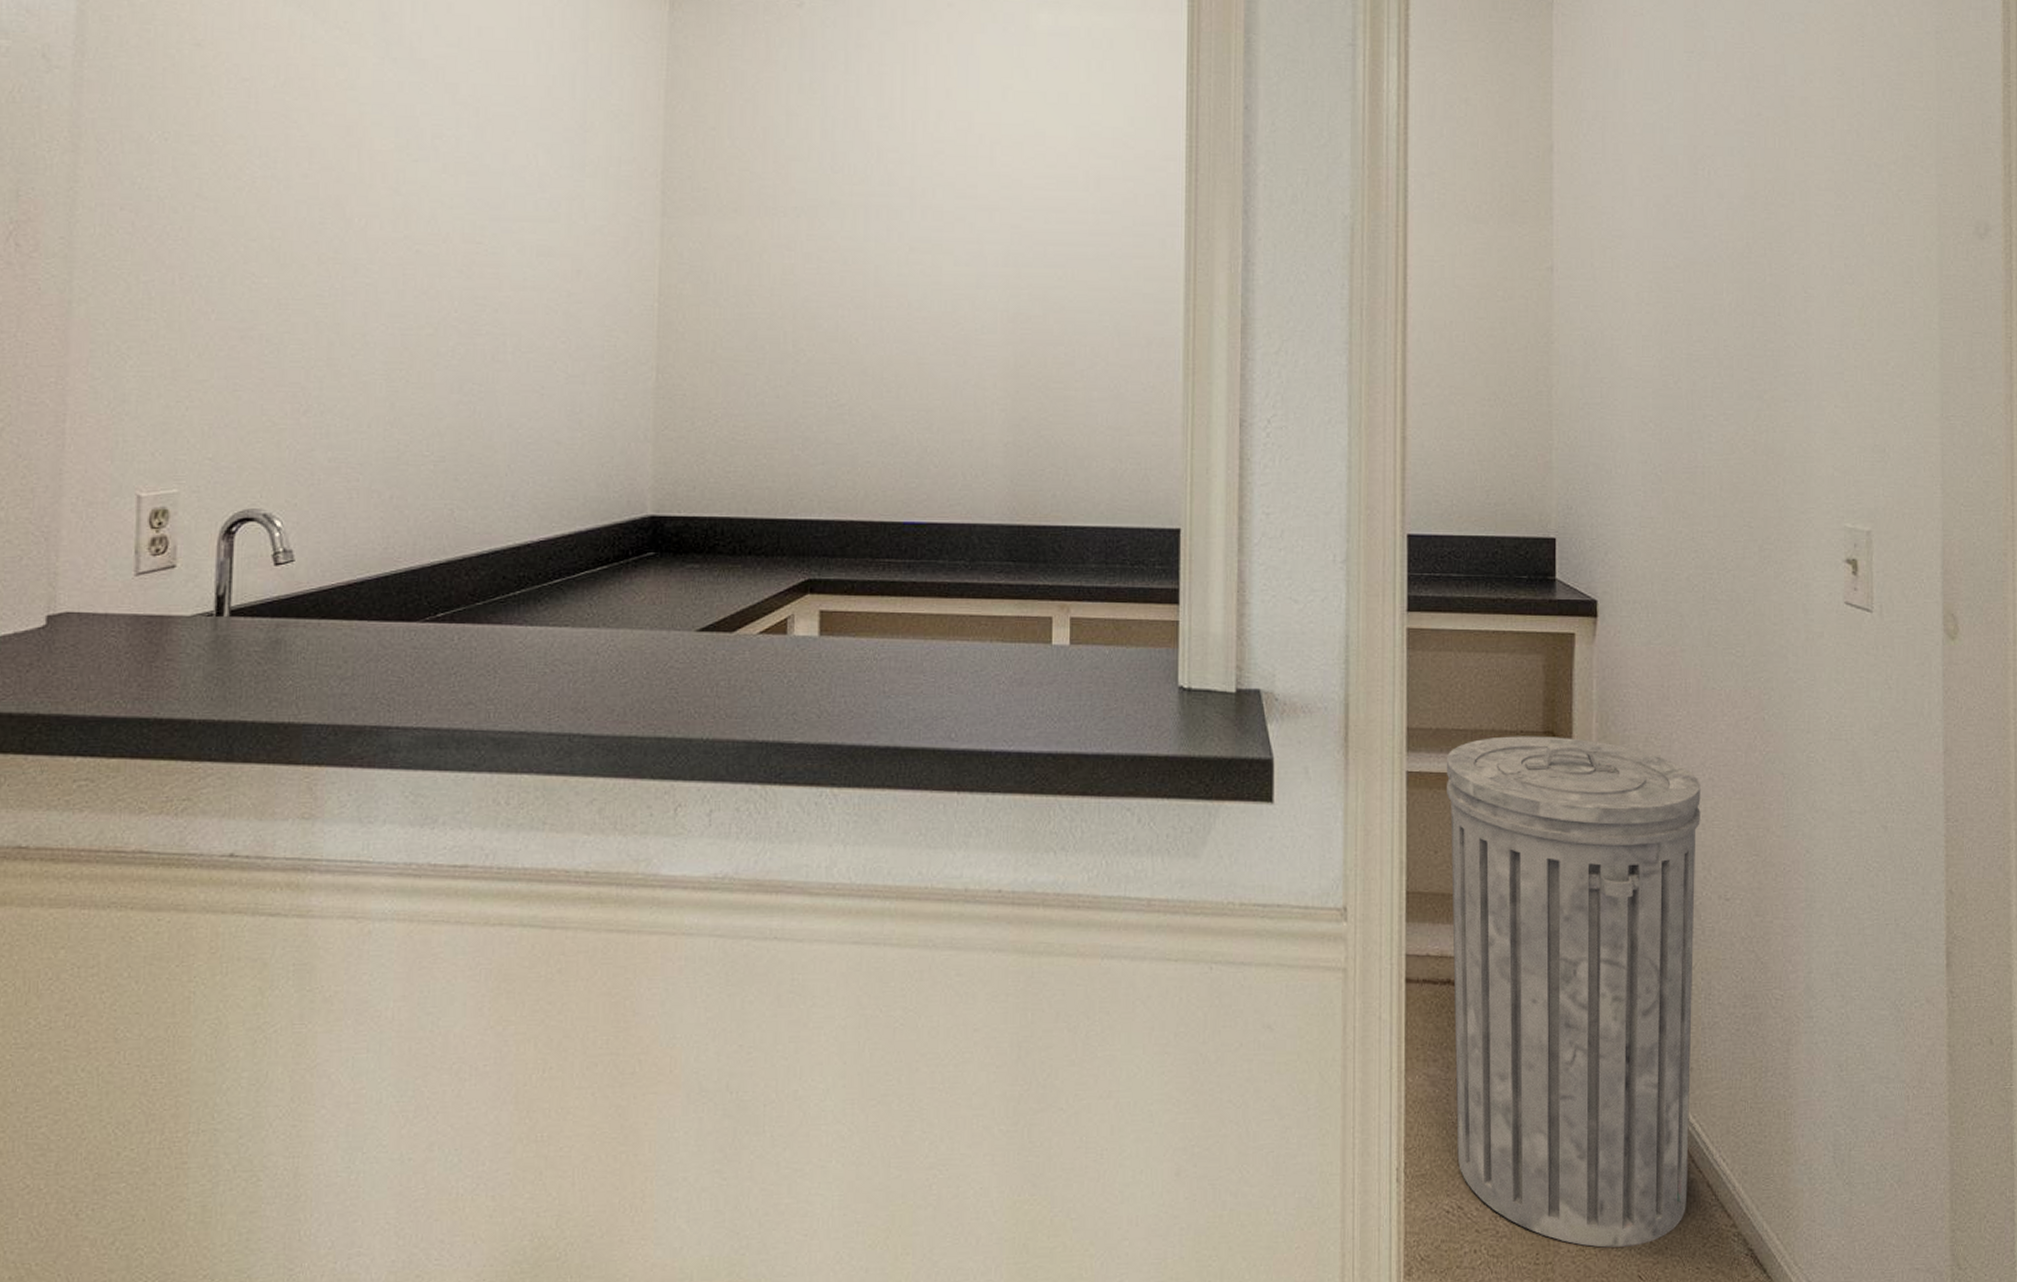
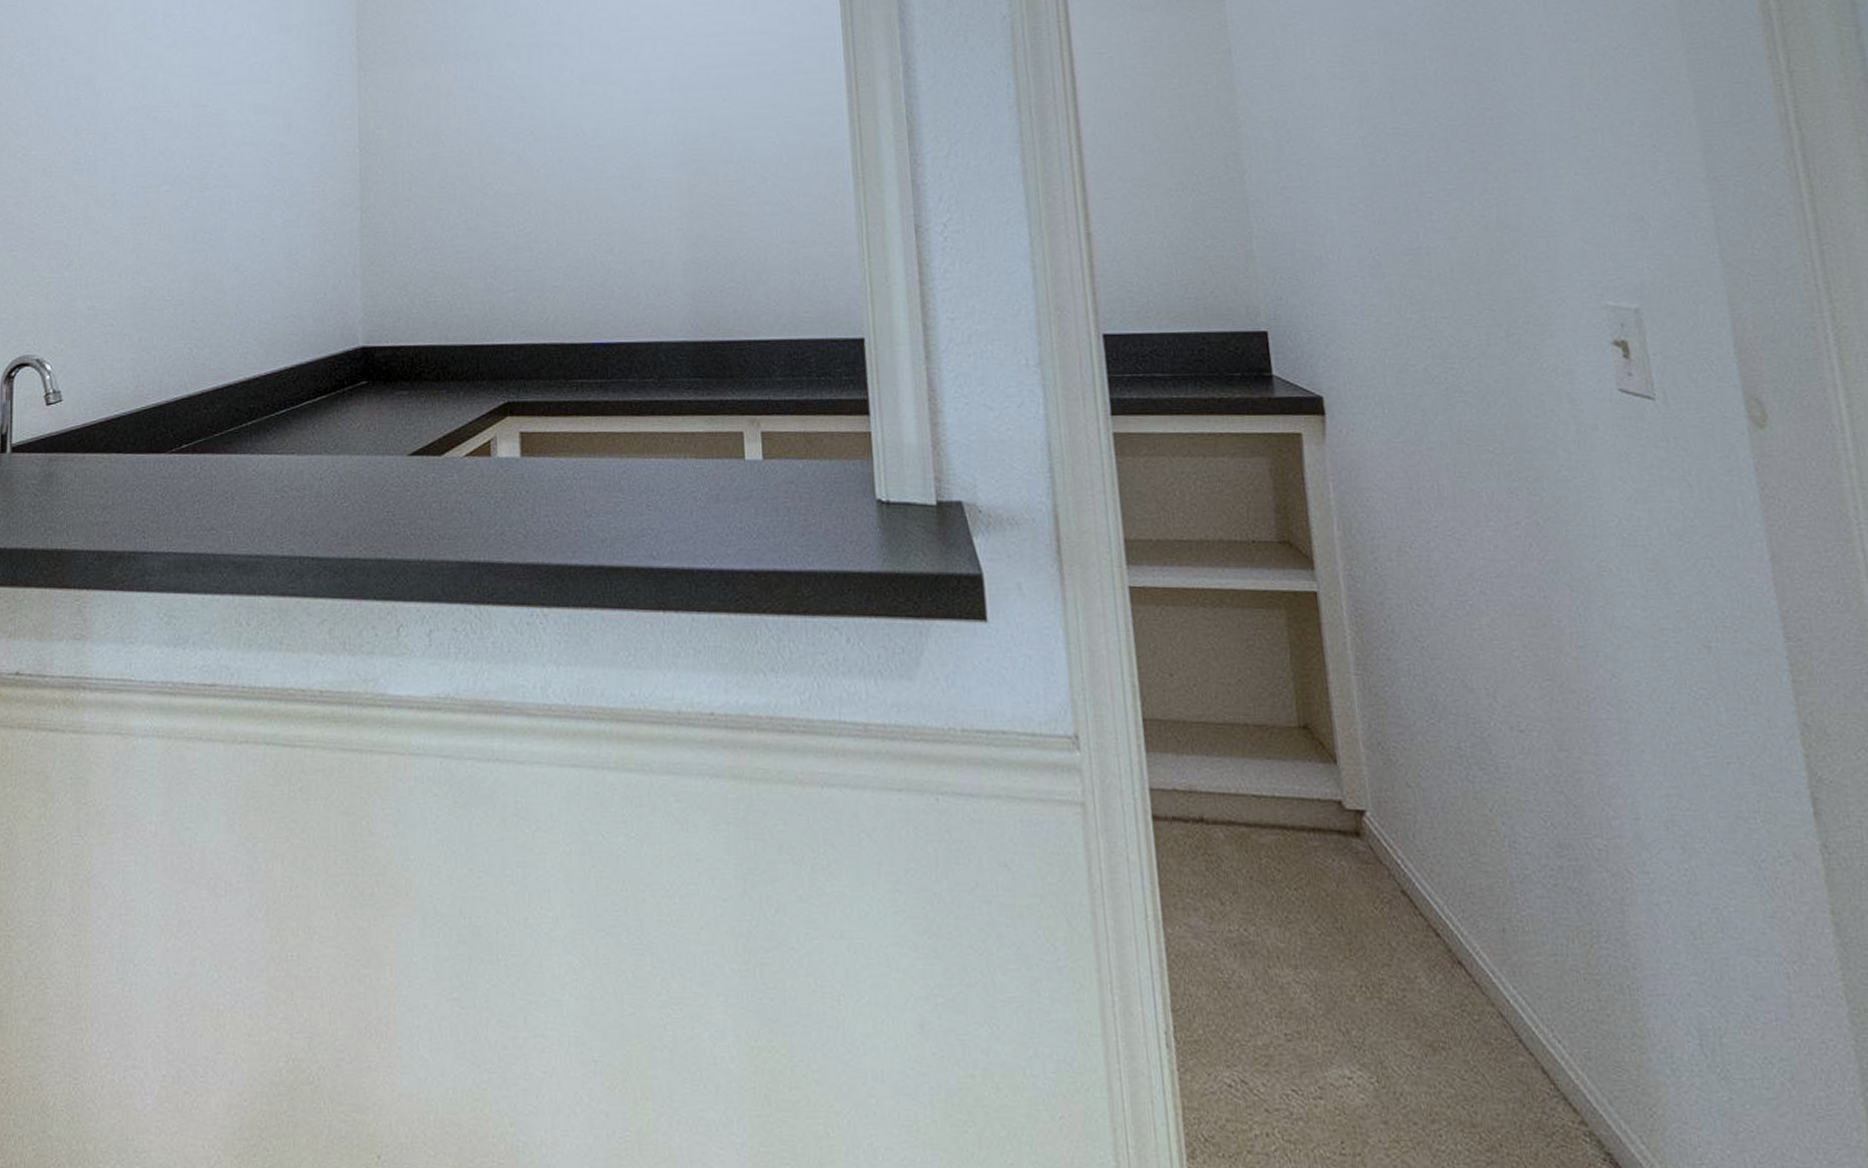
trash can: present [1446,736,1701,1248] -> none [1171,546,1520,1141]

